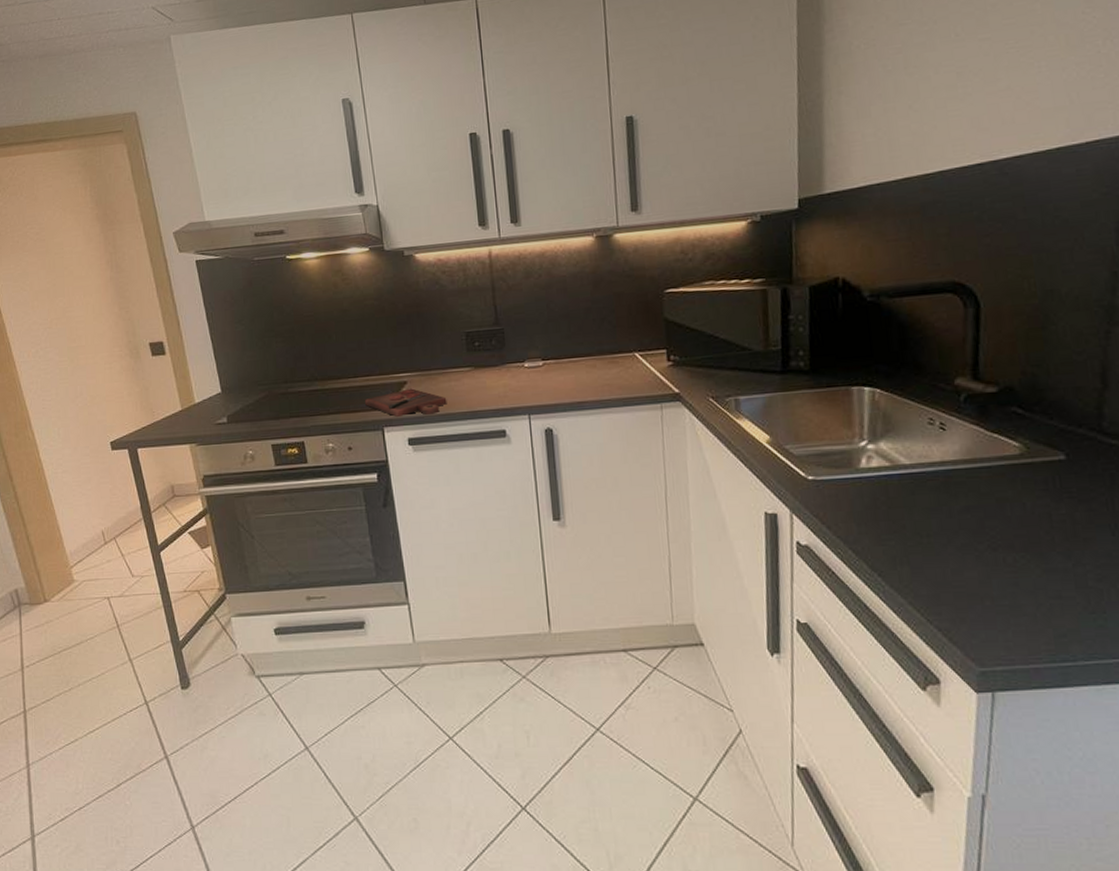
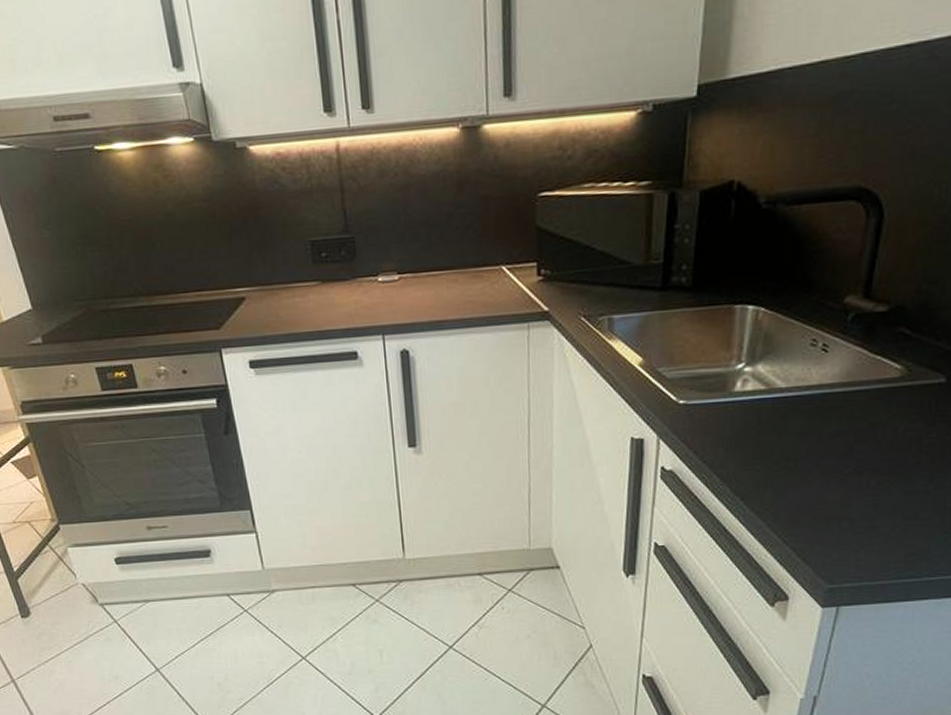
cutting board: present [365,388,447,418] -> none [198,305,292,338]

